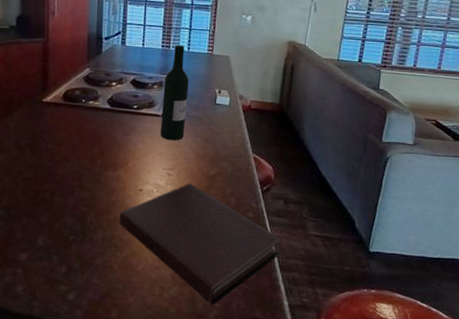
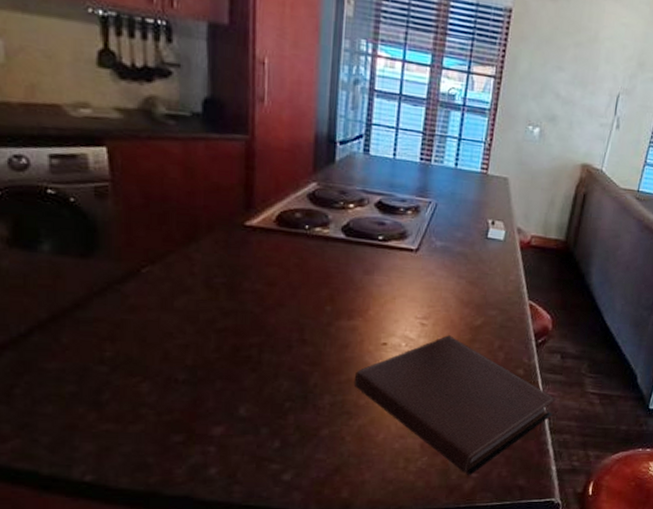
wine bottle: present [160,45,189,141] -> none [412,158,454,283]

